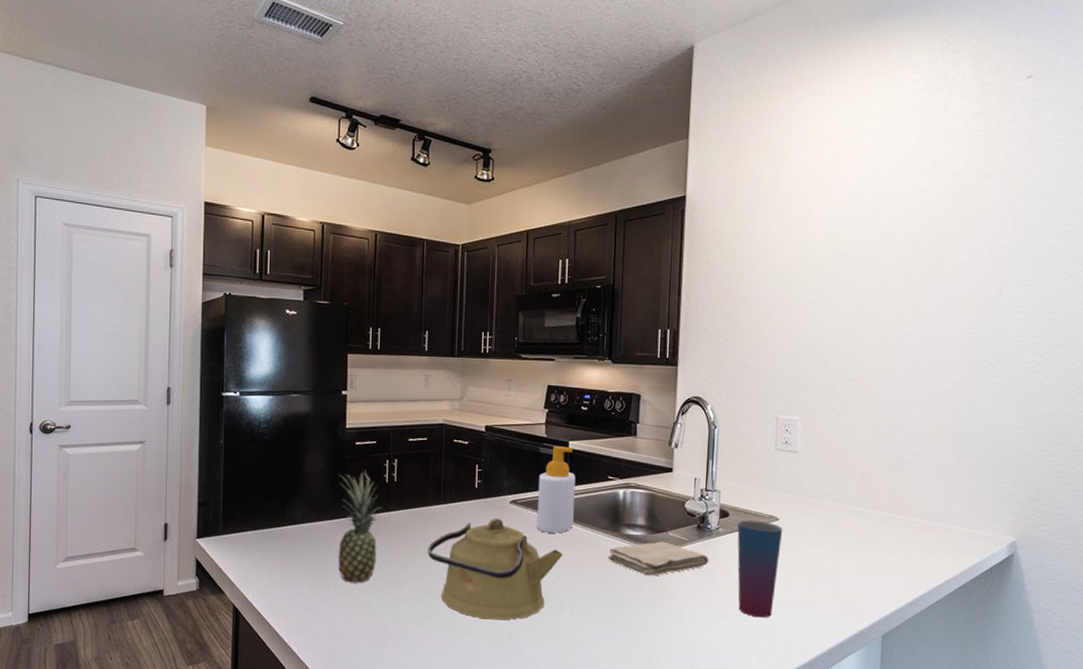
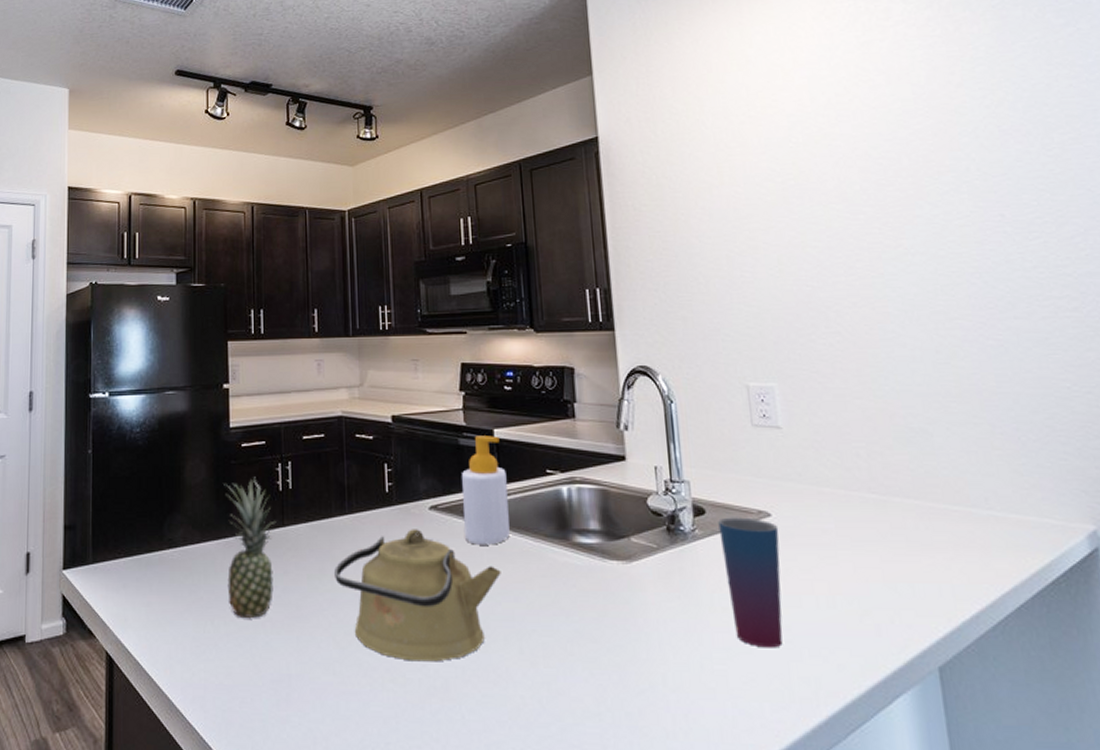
washcloth: present [609,541,709,576] -> none [559,550,689,597]

